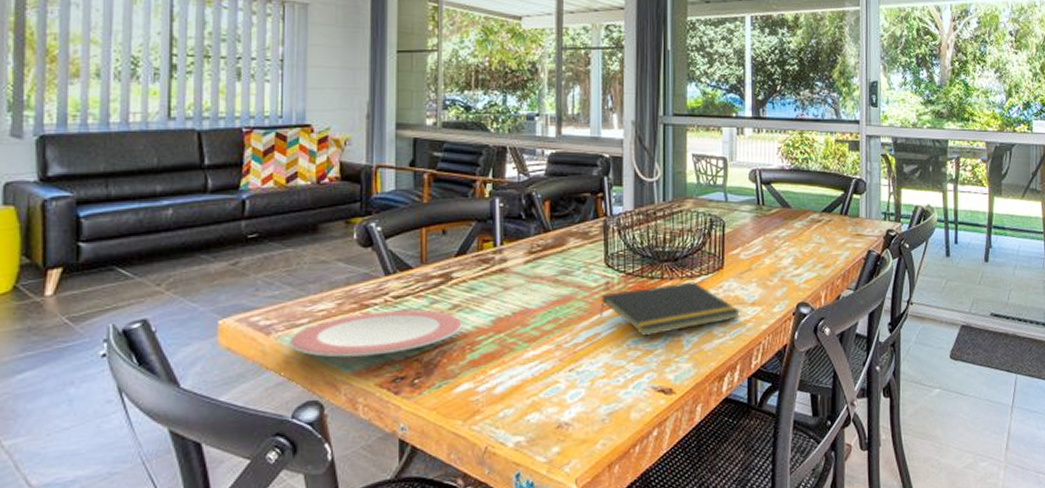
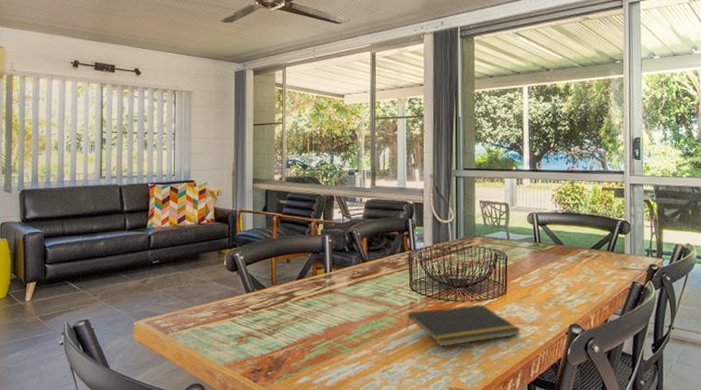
plate: present [290,309,462,358] -> none [181,319,302,353]

